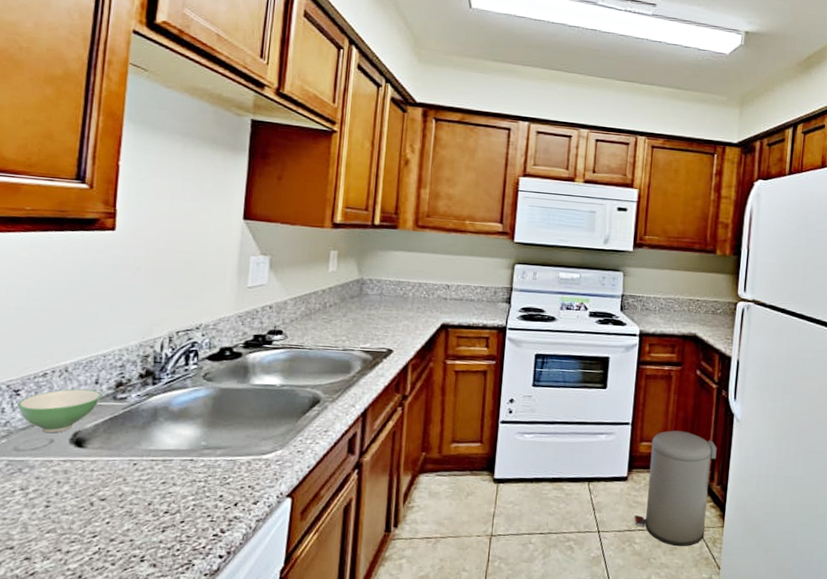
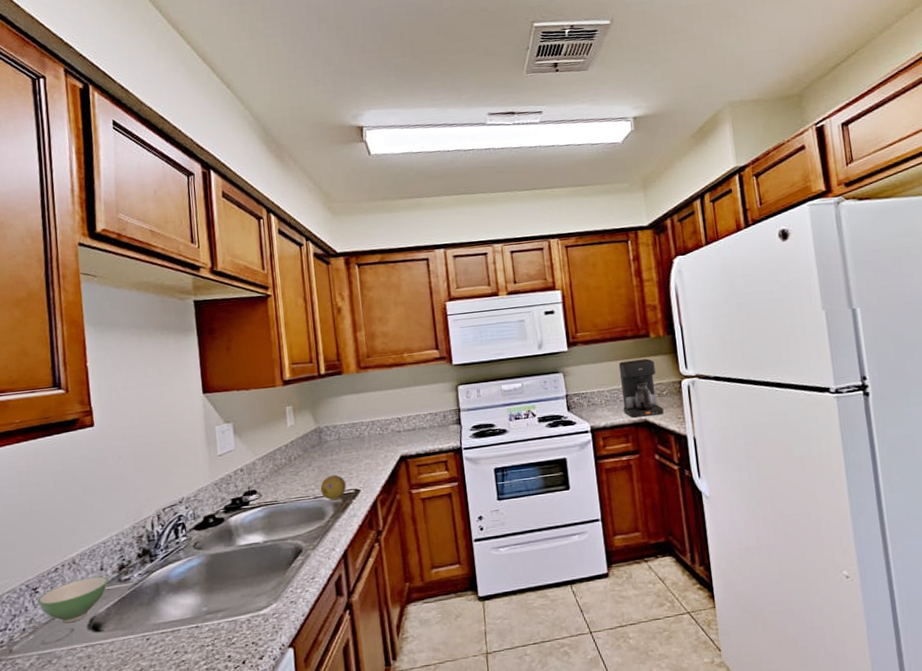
fruit: none [351,330,379,356] -> present [320,474,346,501]
pedal bin: present [633,430,717,546] -> none [622,517,698,635]
coffee maker: none [675,272,715,333] -> present [618,358,664,419]

